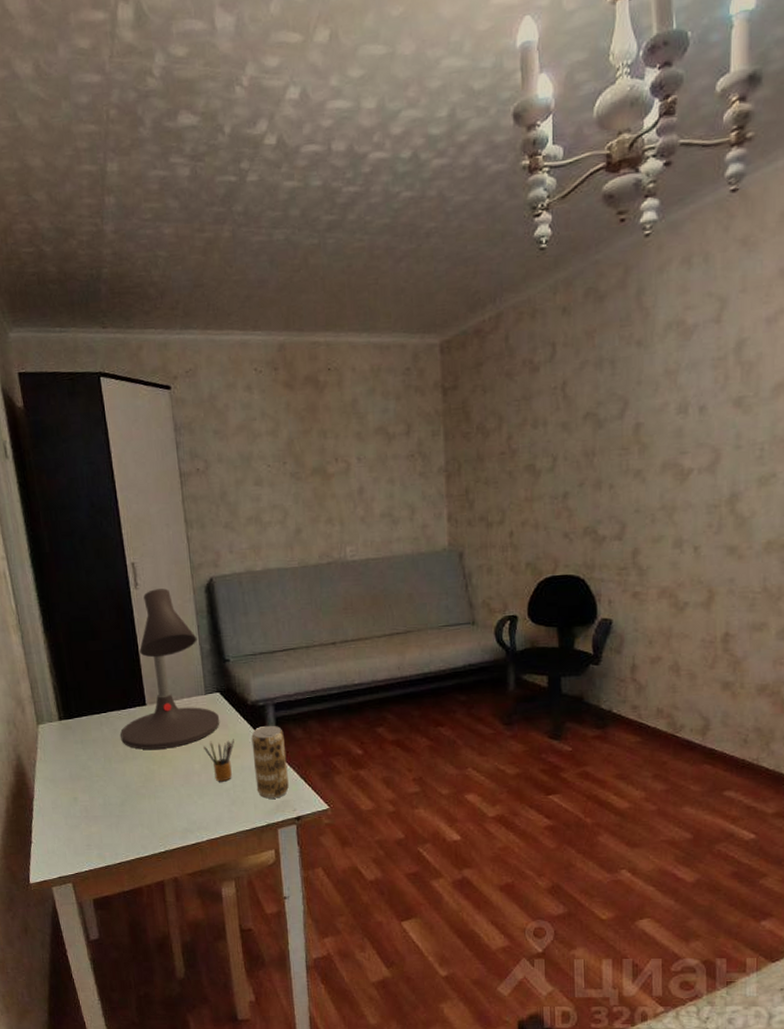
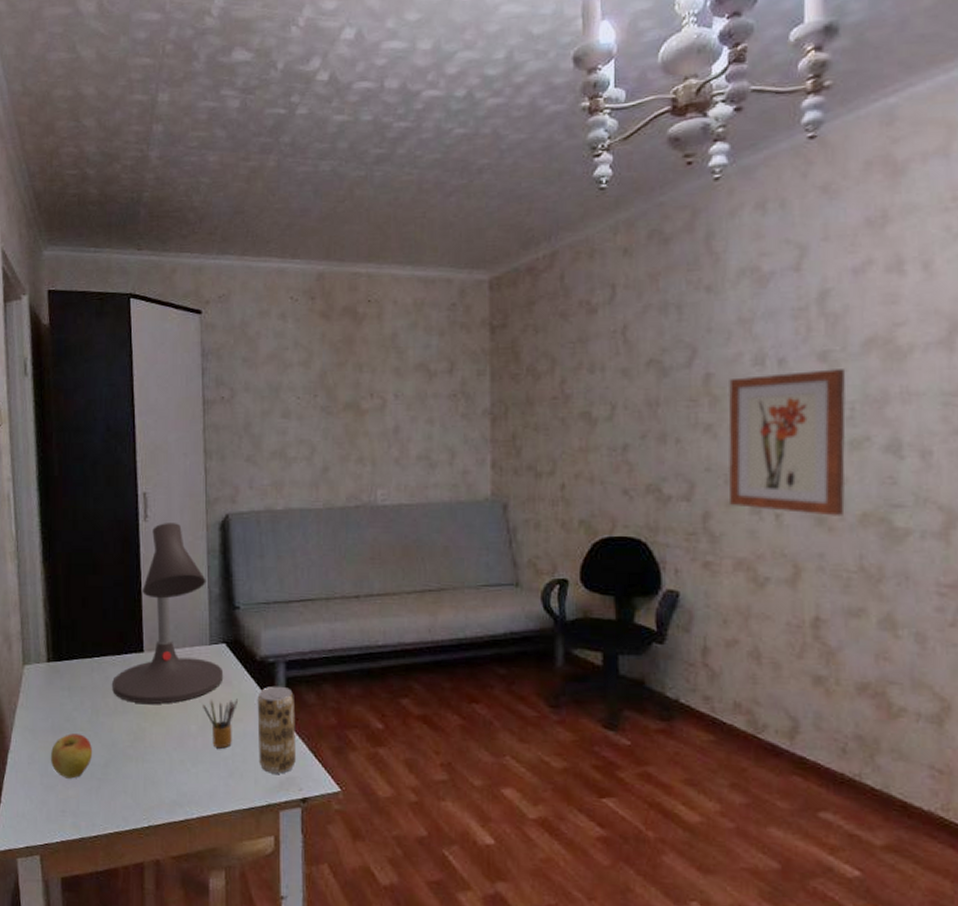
apple: none [71,780,110,818] -> present [50,733,93,779]
wall art: none [654,413,756,546] -> present [728,369,846,516]

